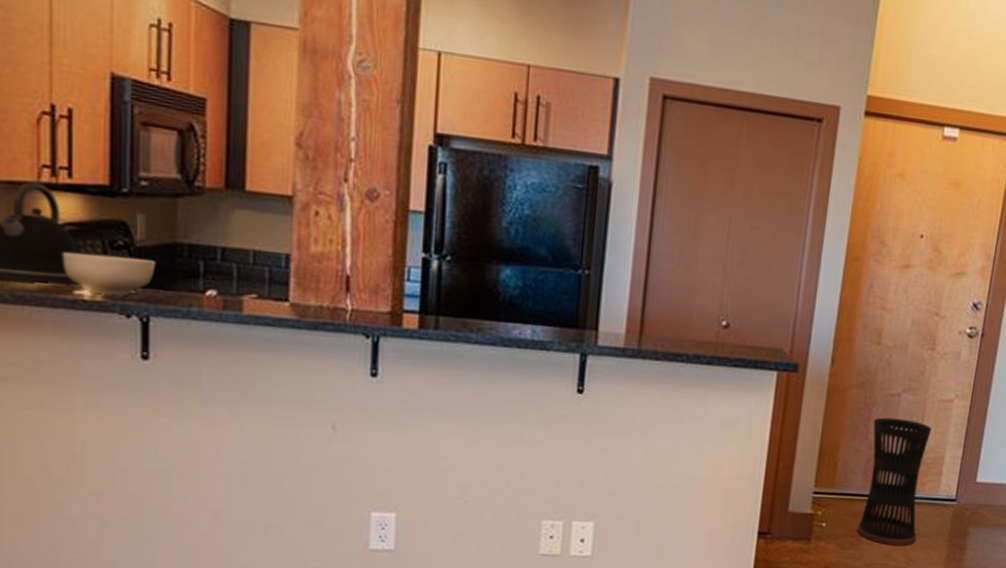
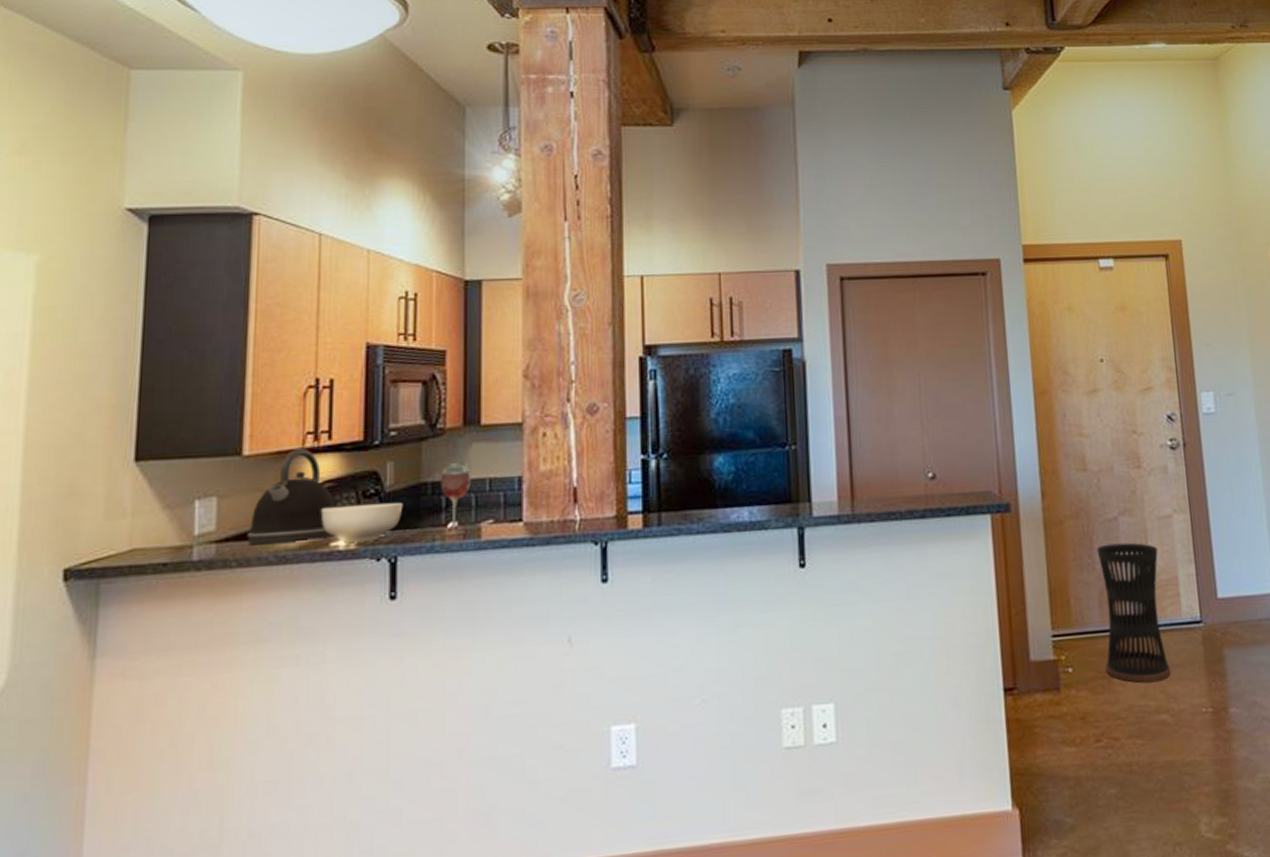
wineglass: none [197,225,233,306] -> present [440,461,471,537]

